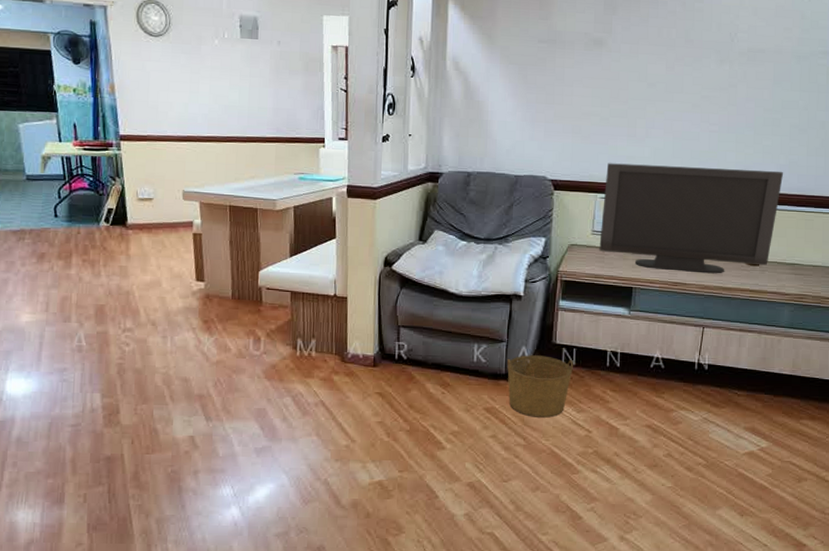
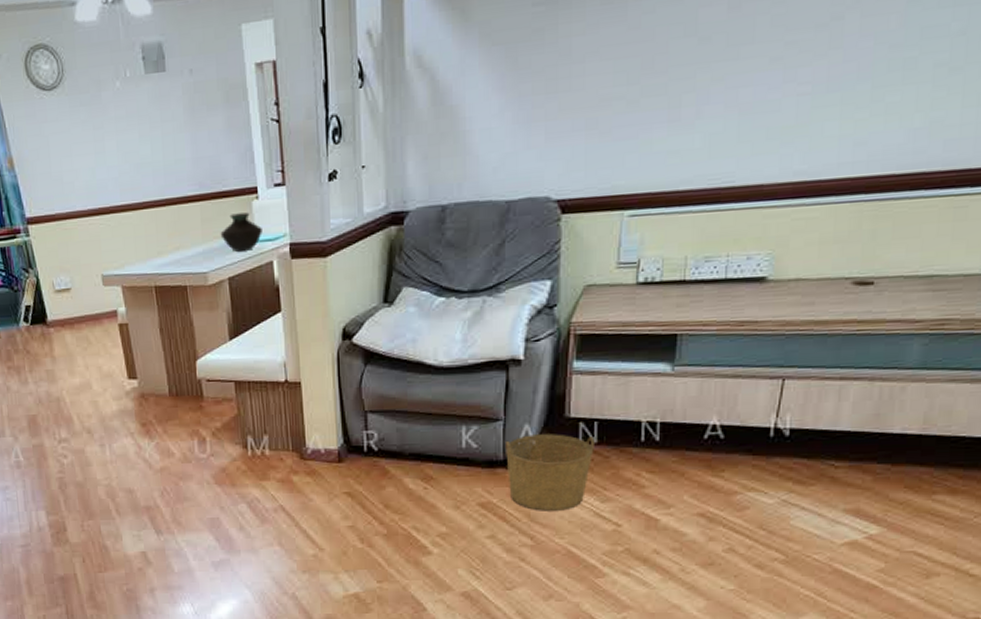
vase: none [290,156,326,187] -> present [220,212,262,252]
television: present [599,163,784,274] -> none [628,138,920,306]

